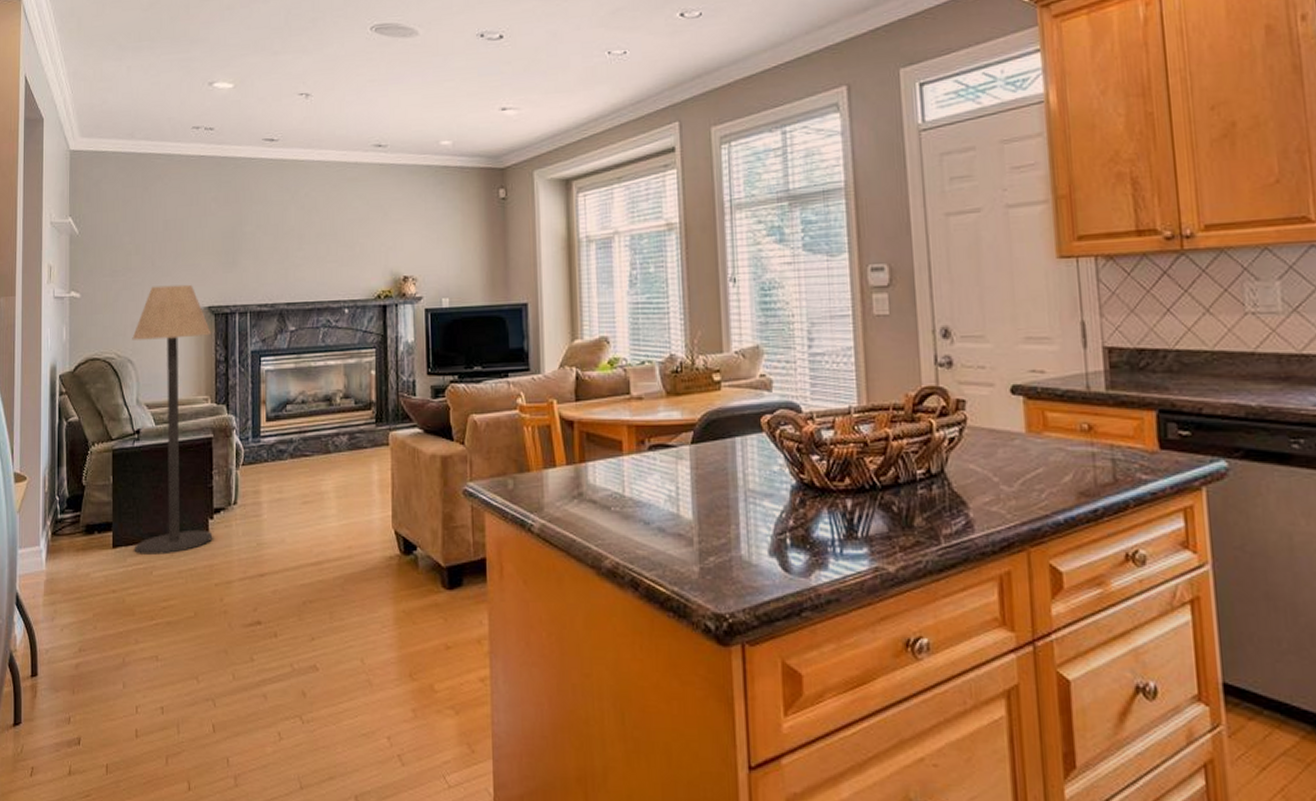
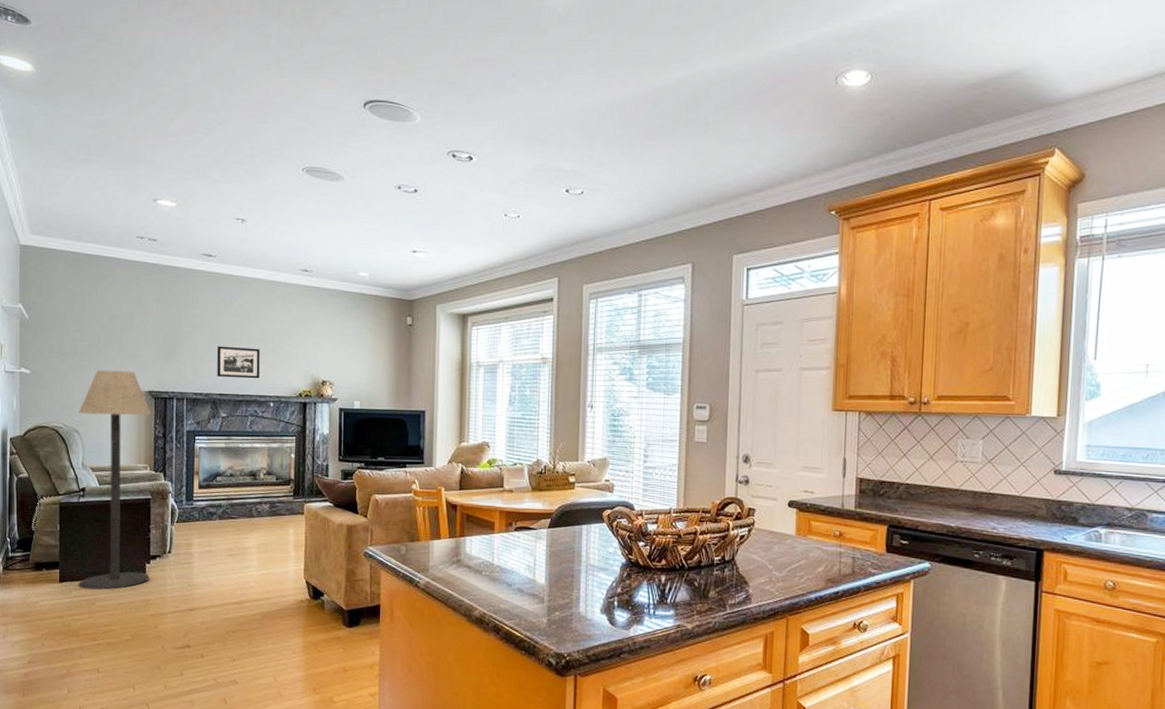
picture frame: none [283,244,331,283] -> present [217,346,260,379]

